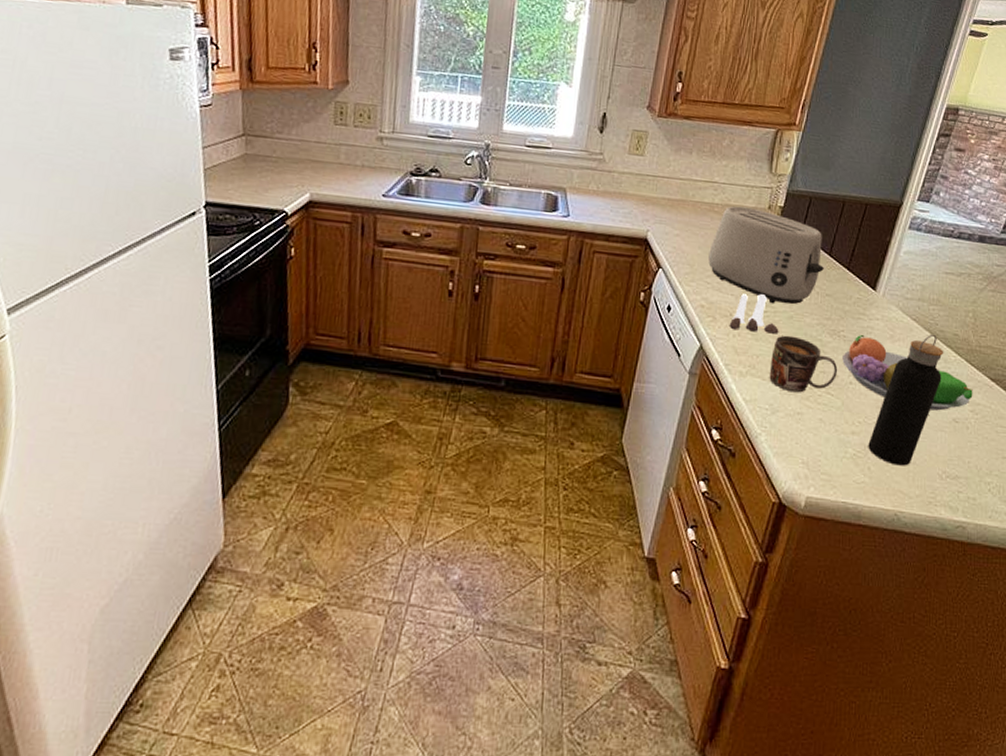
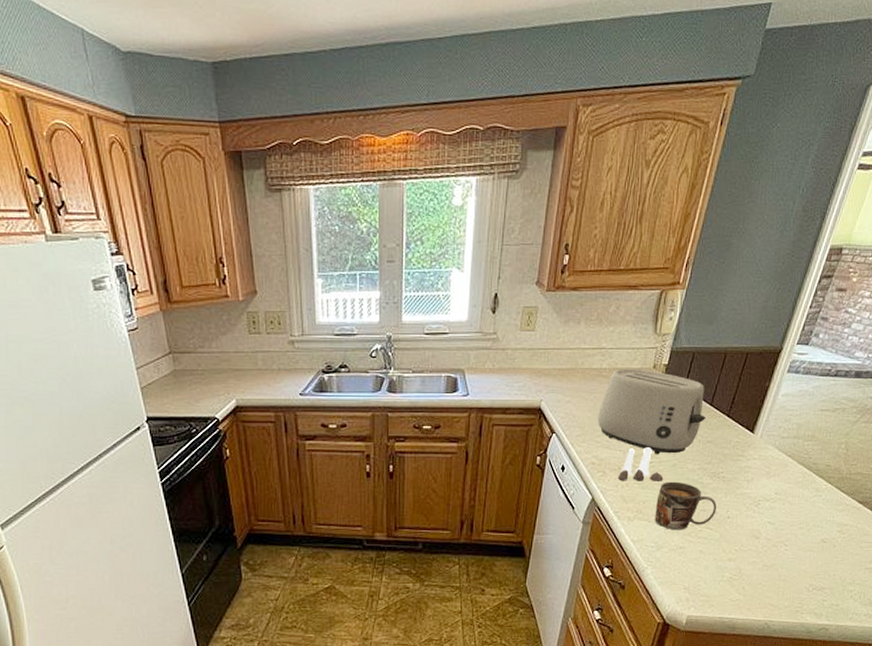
fruit bowl: present [842,334,973,411] -> none [721,473,841,534]
water bottle: present [868,334,943,466] -> none [743,467,815,583]

